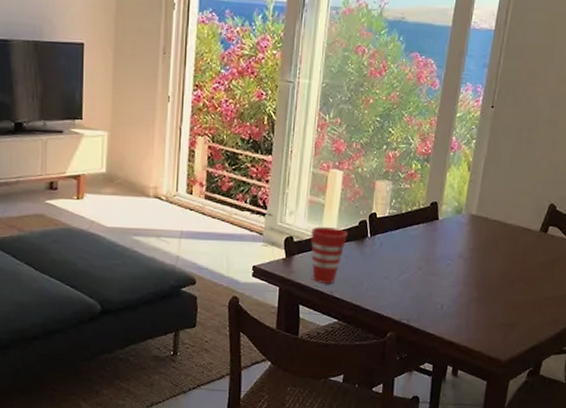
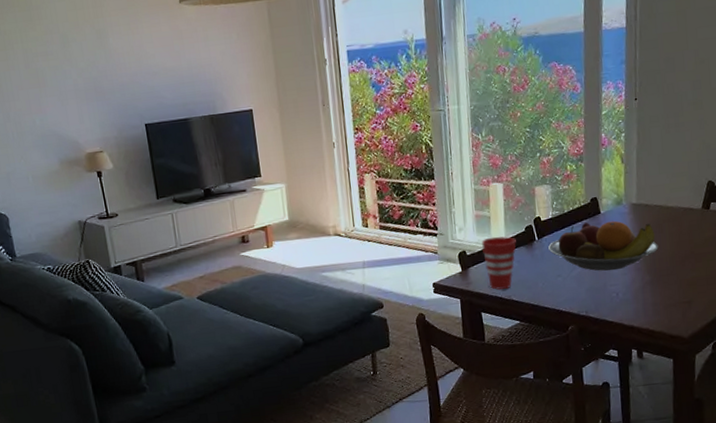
fruit bowl: none [380,226,491,281] -> present [548,220,659,271]

